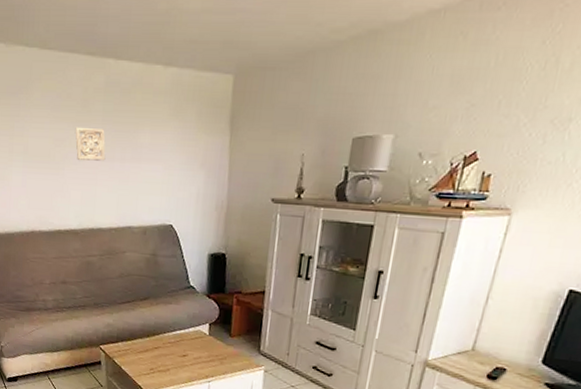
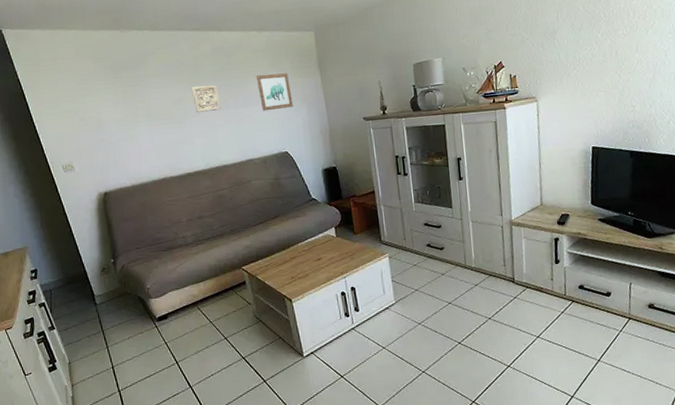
wall art: none [151,123,191,172] -> present [256,73,293,111]

